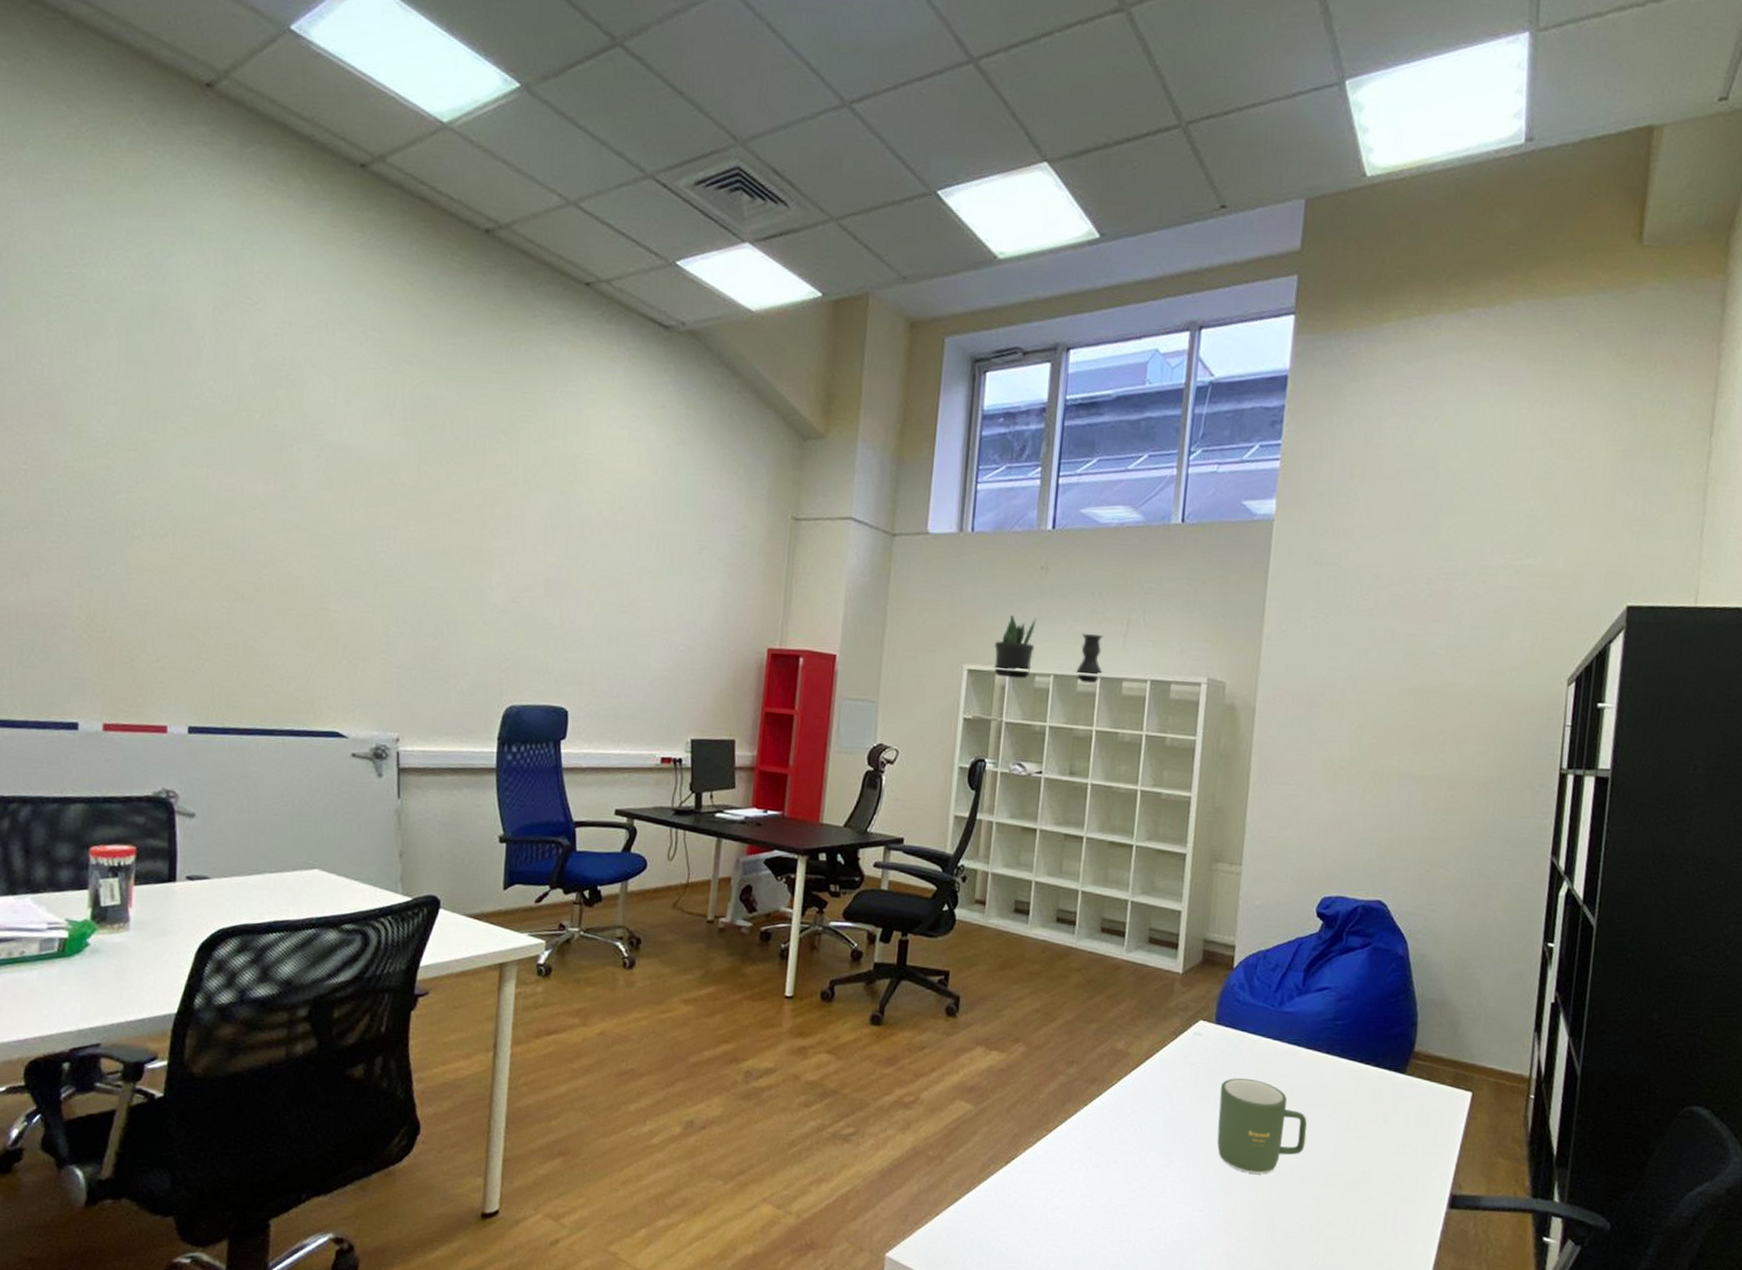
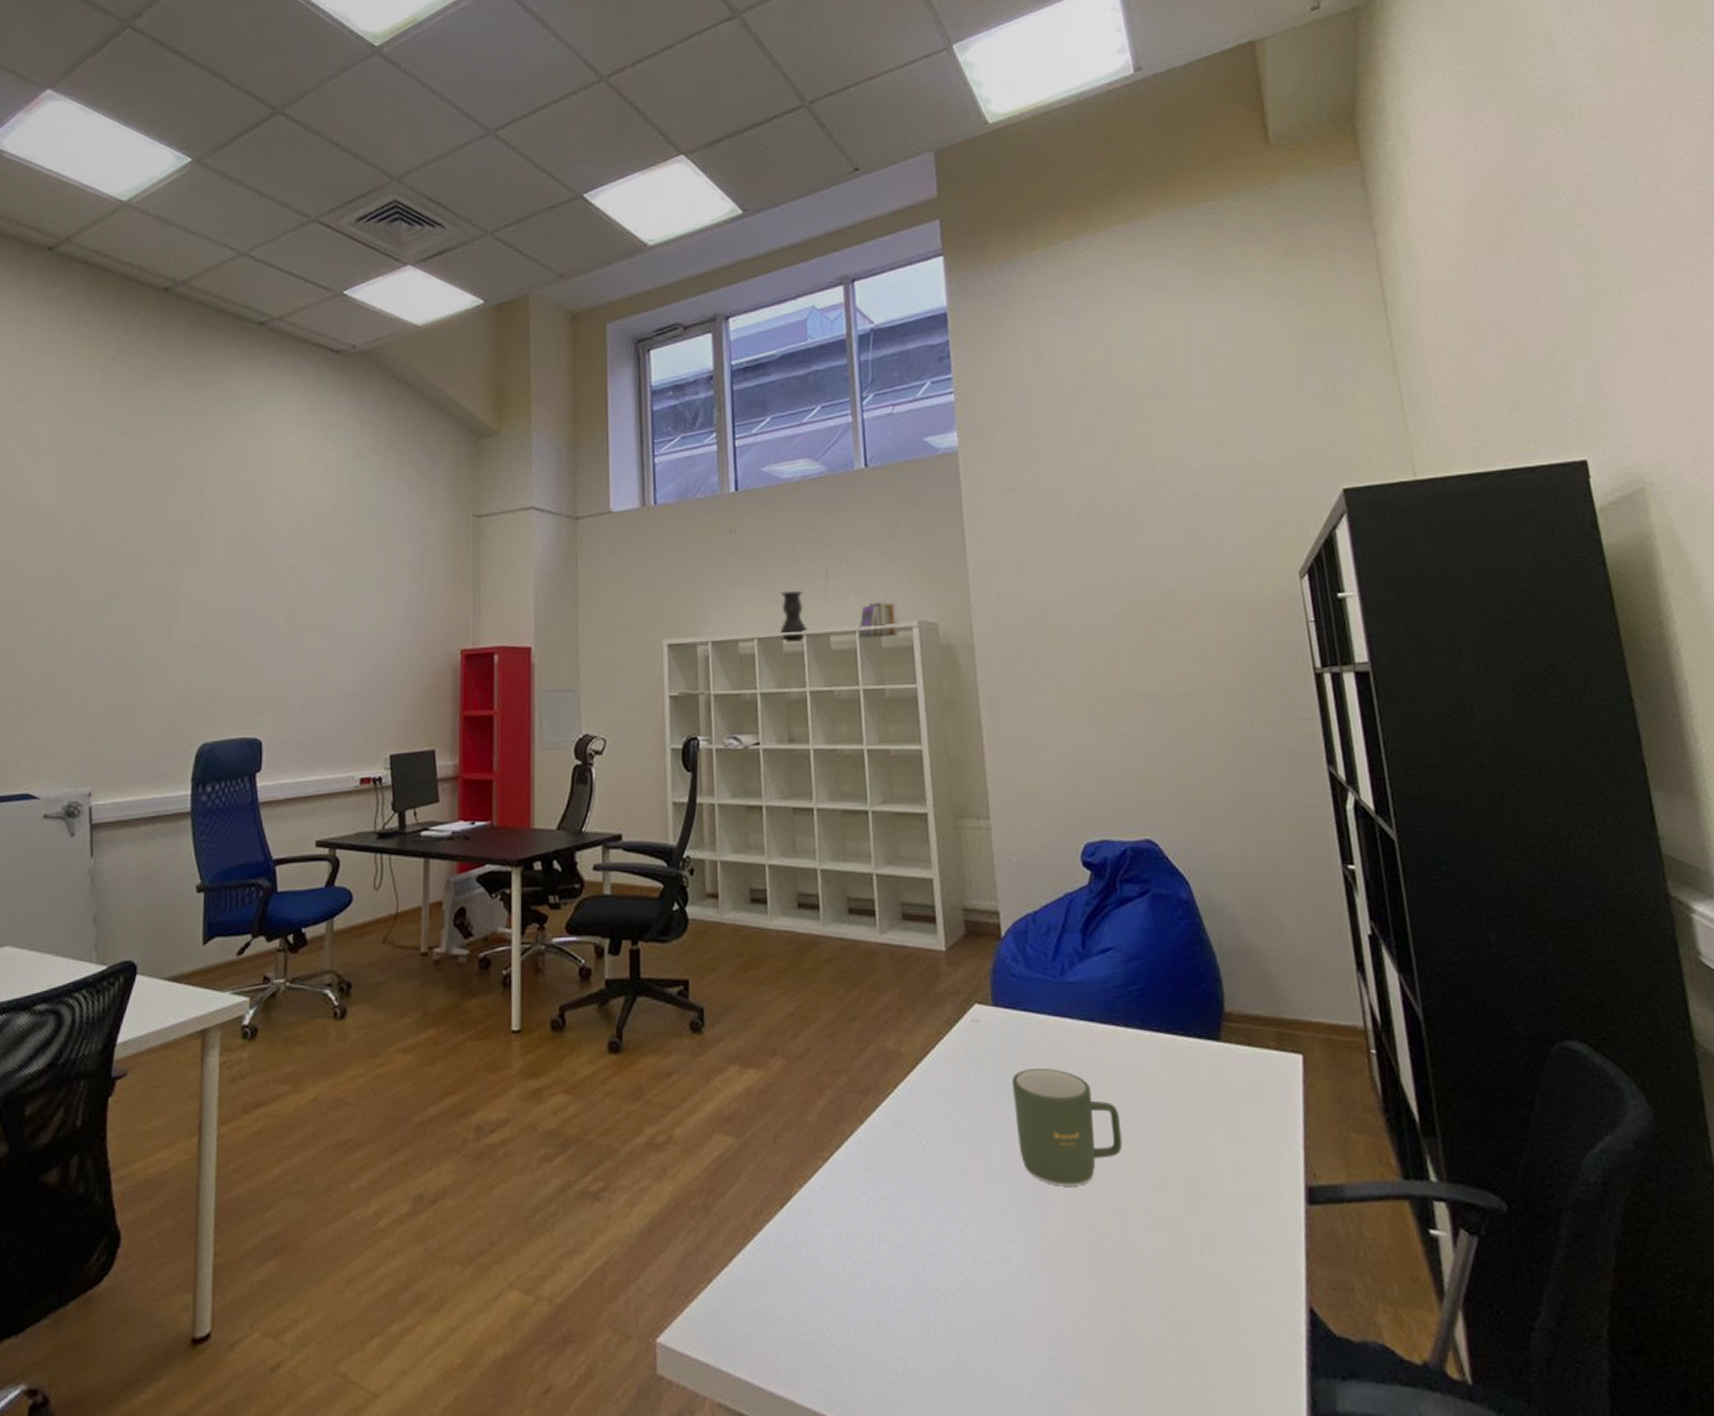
planter: present [994,615,1036,679] -> none [692,582,733,648]
books: none [1149,655,1191,690] -> present [858,602,900,639]

